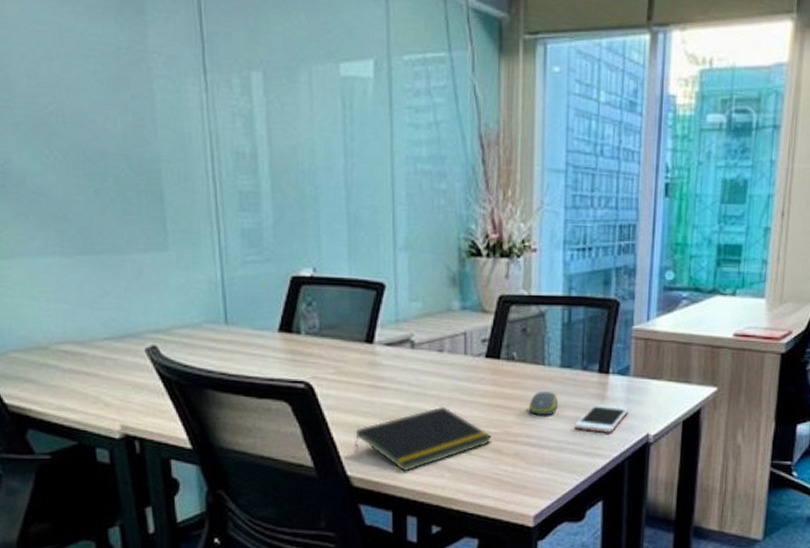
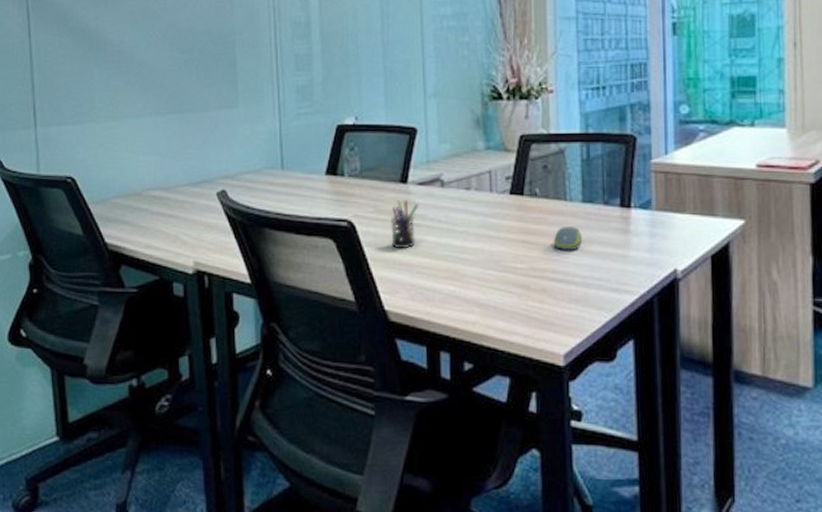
notepad: present [354,406,491,472] -> none [391,241,519,307]
pen holder: none [355,361,385,413] -> present [391,200,418,249]
cell phone: present [574,403,629,433] -> none [600,238,654,268]

